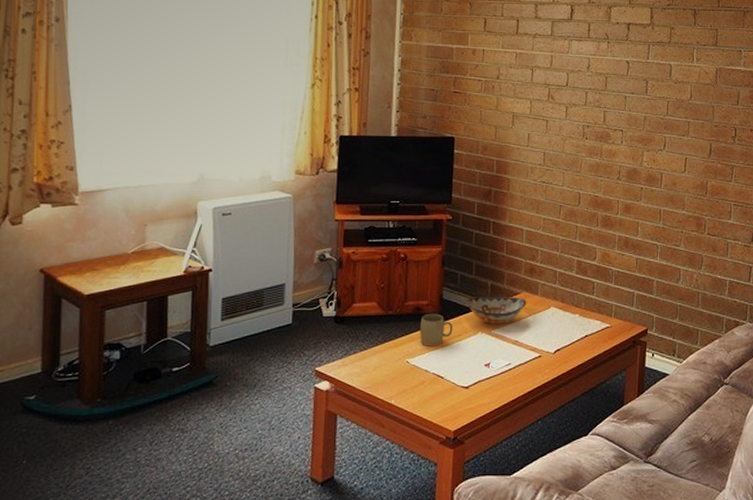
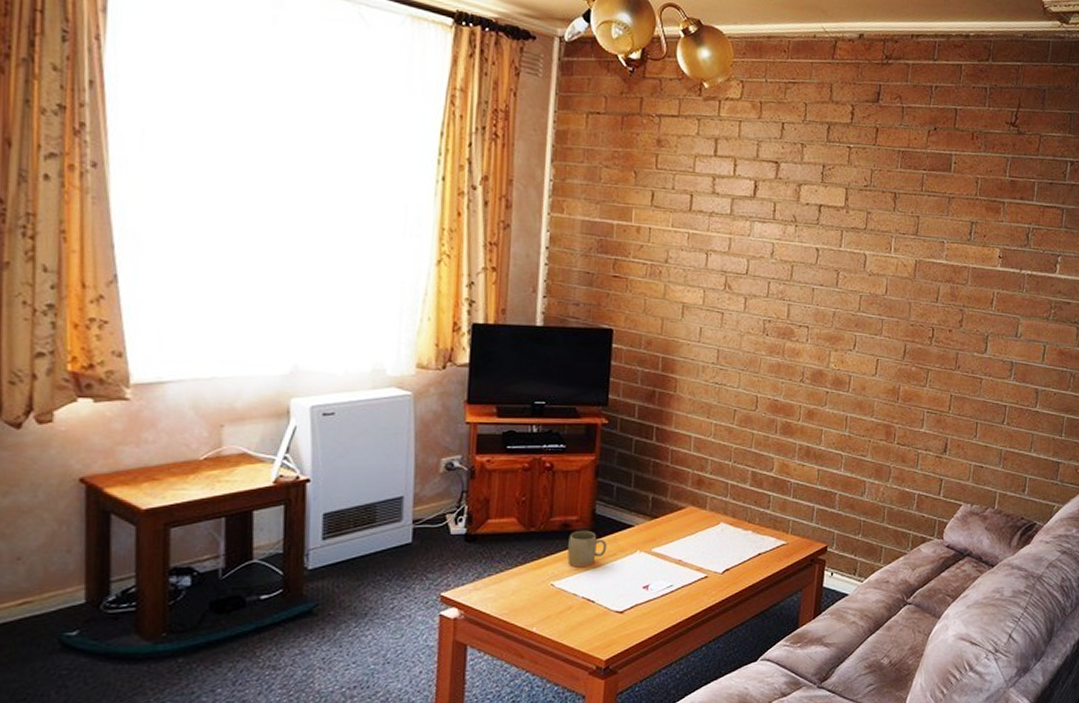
decorative bowl: present [466,297,527,325] -> none [623,512,694,543]

